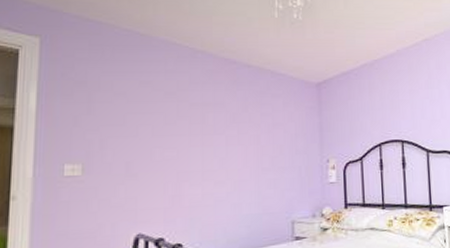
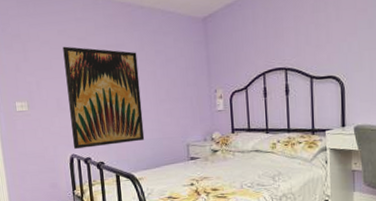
wall art: none [142,100,240,227] -> present [62,46,145,149]

